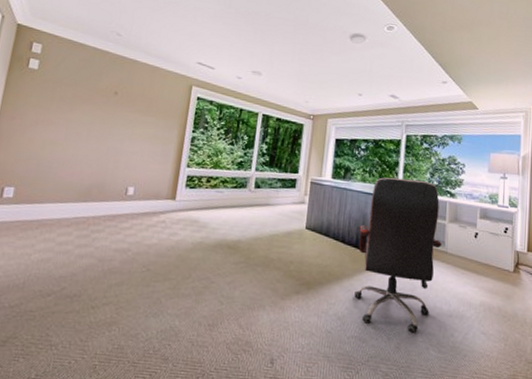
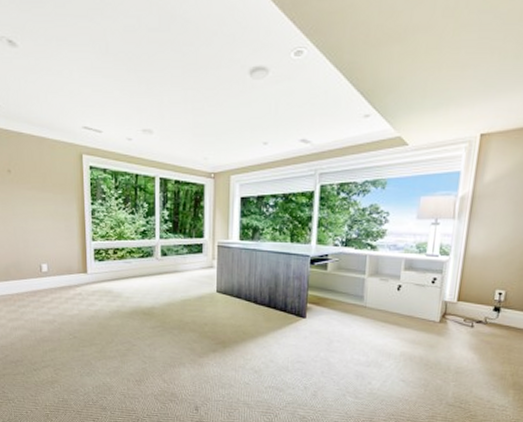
office chair: present [354,177,442,333] -> none [270,233,360,382]

